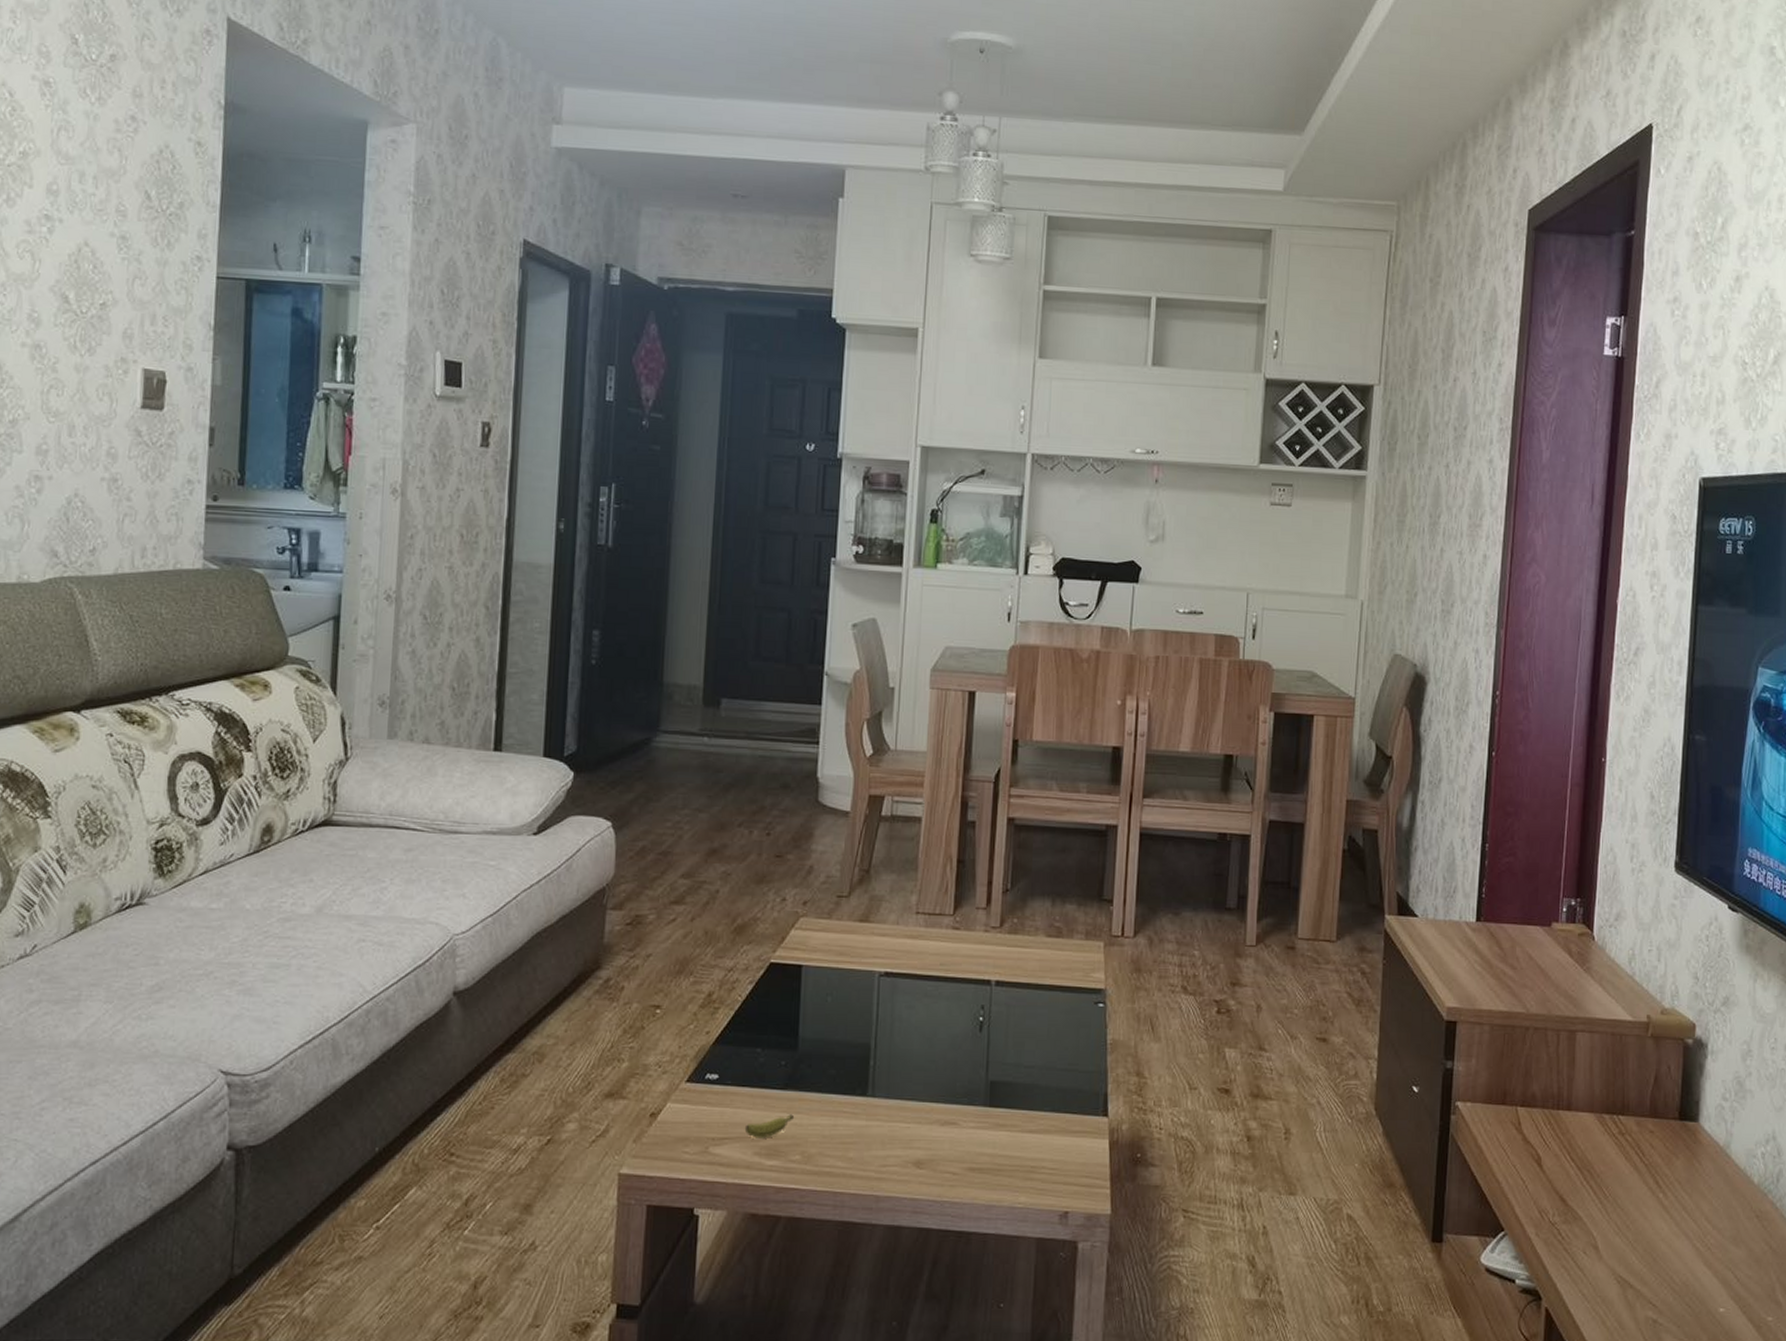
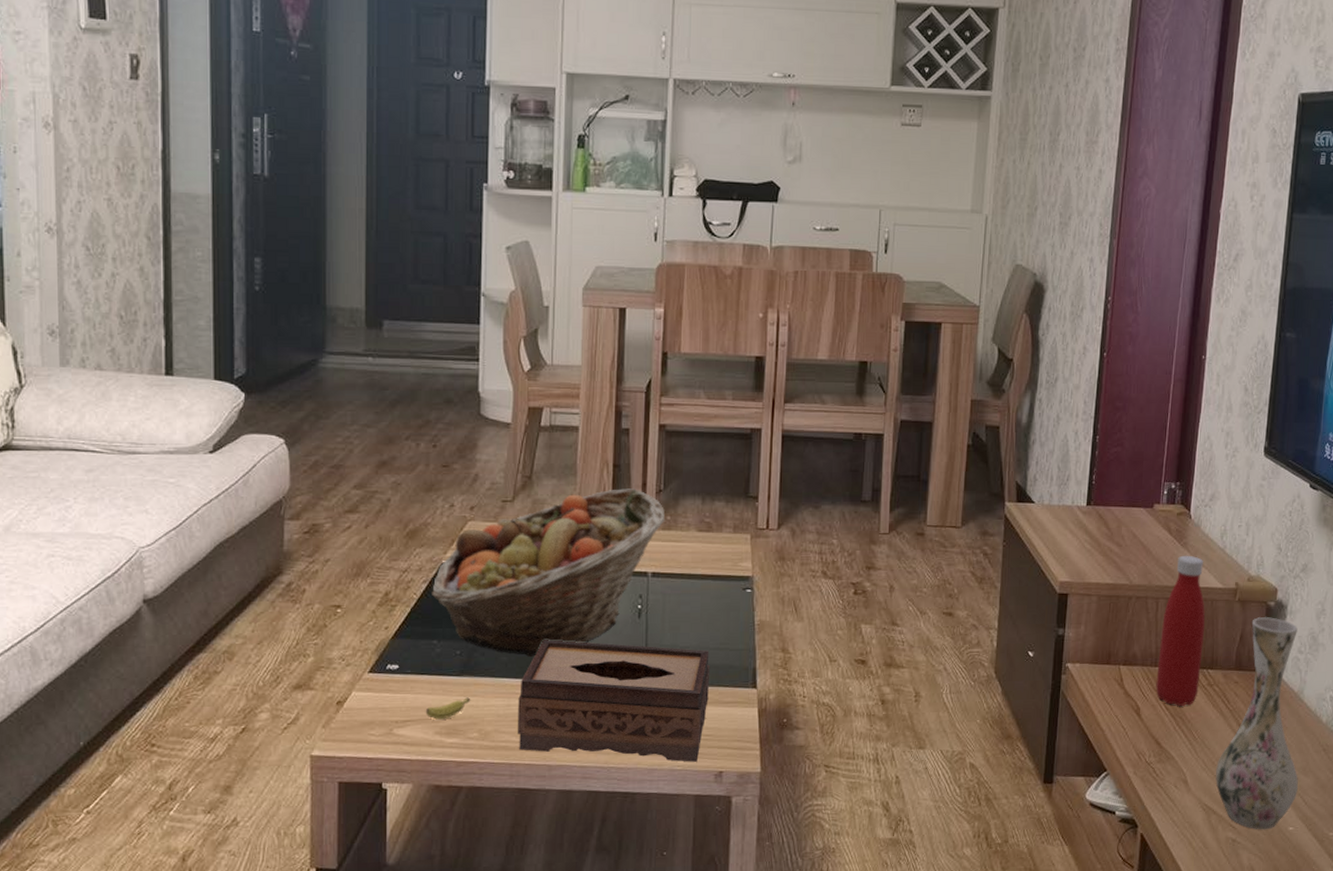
fruit basket: none [756,887,1012,1071] -> present [431,488,666,657]
tissue box: none [844,1052,1057,1199] -> present [518,640,710,762]
bottle: none [1559,982,1614,1157] -> present [1156,555,1206,706]
vase: none [1630,1055,1728,1310] -> present [1215,616,1298,830]

